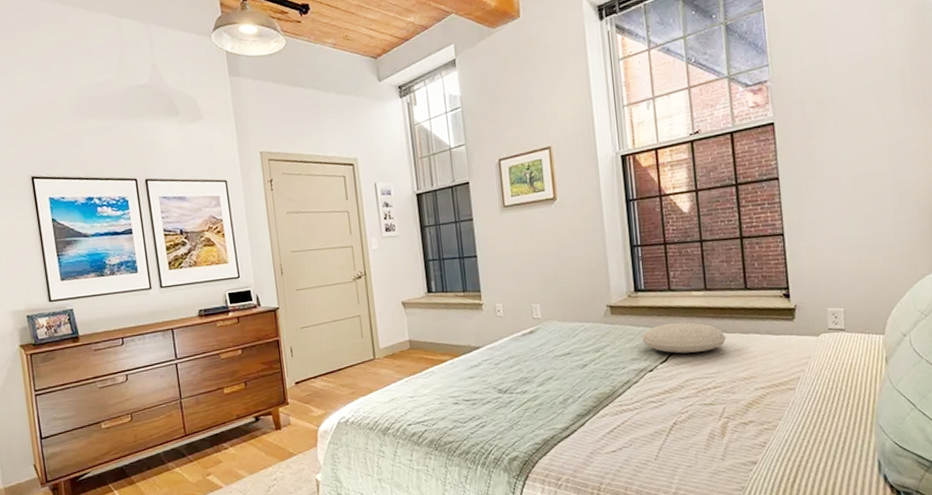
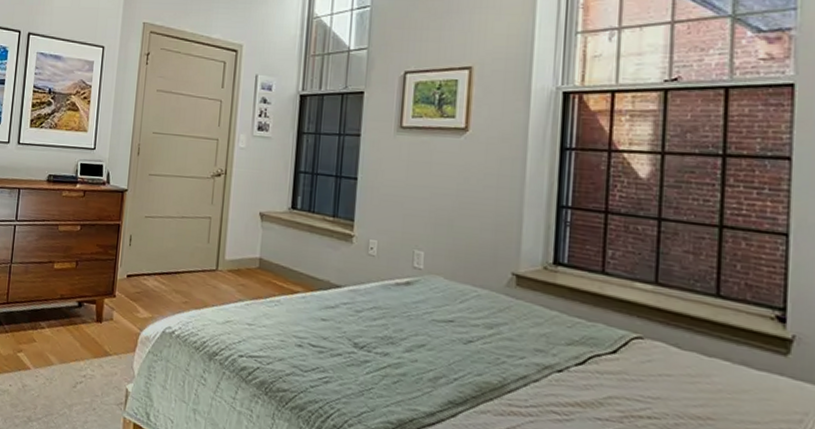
cushion: present [642,322,726,354] -> none [554,314,677,366]

